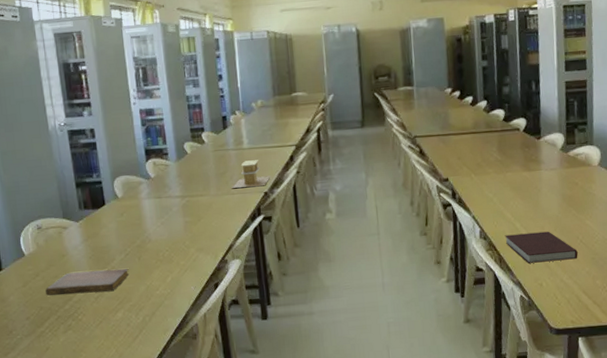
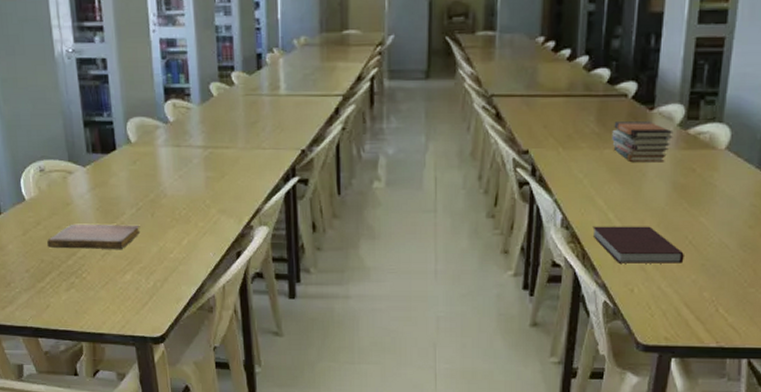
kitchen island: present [231,160,271,188] -> none [263,110,311,143]
book stack: none [511,148,558,181] -> present [612,121,673,163]

